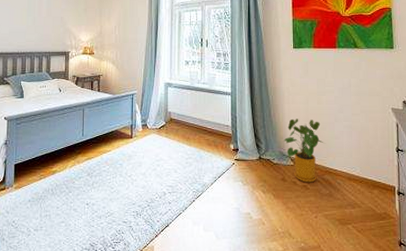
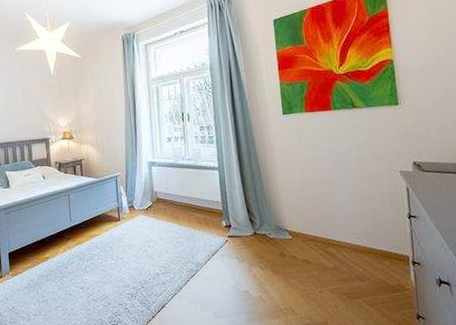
house plant: present [283,119,324,183] -> none [279,189,325,257]

